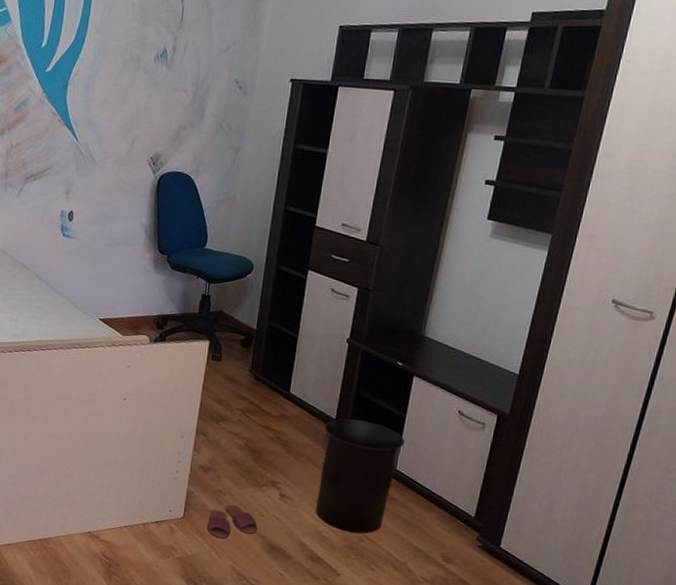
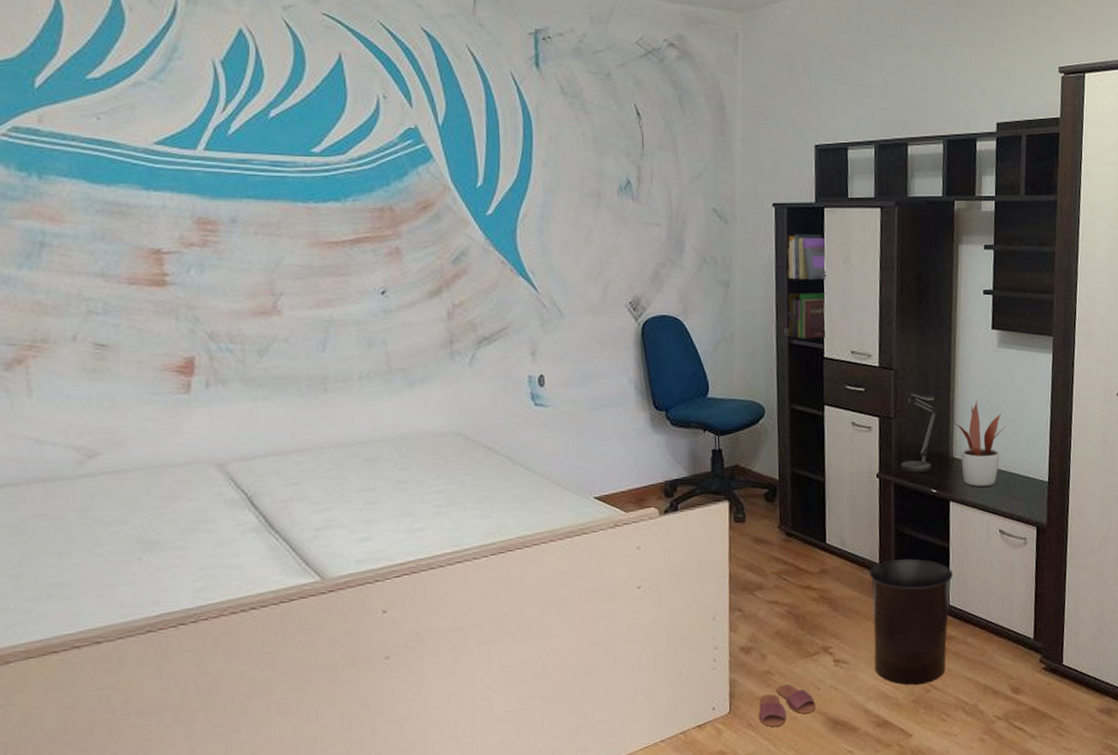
books: none [282,164,328,209] -> present [784,293,827,340]
books: none [292,109,334,154] -> present [786,234,826,280]
desk lamp: none [371,266,417,345] -> present [900,389,938,472]
potted plant: none [431,285,487,369] -> present [954,399,1008,488]

